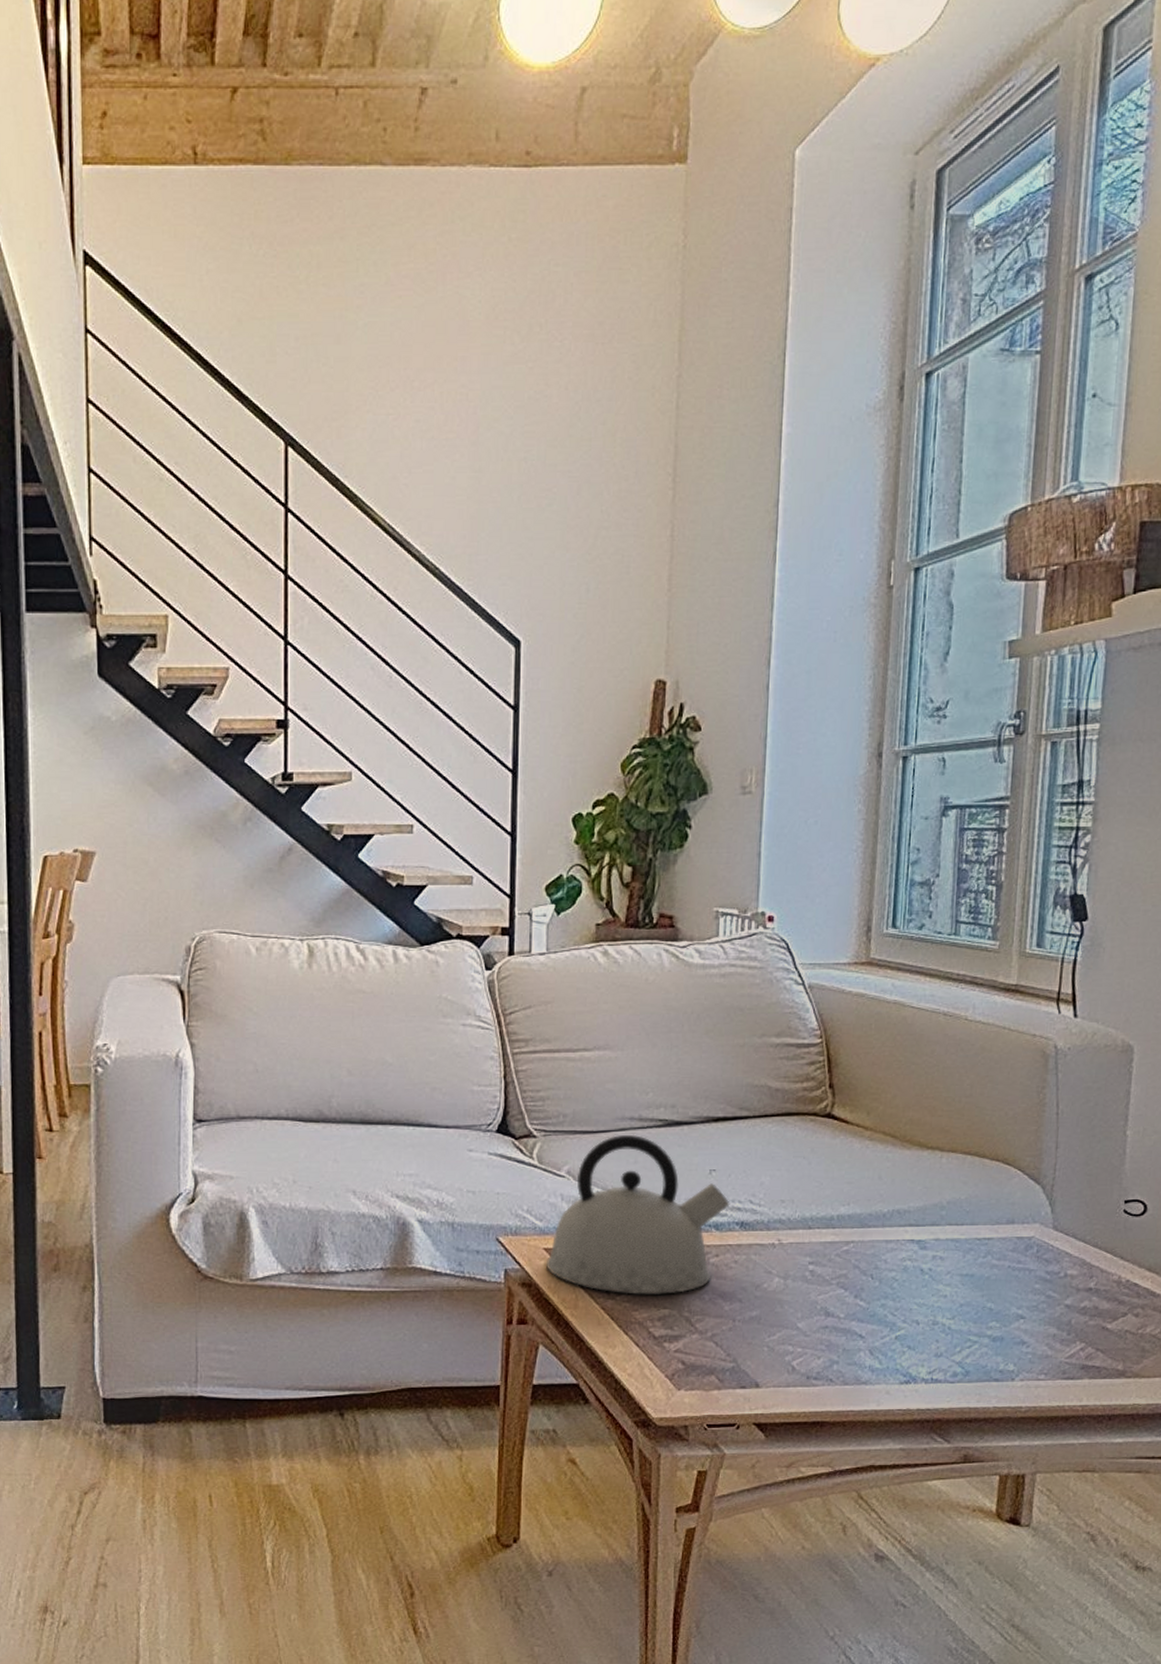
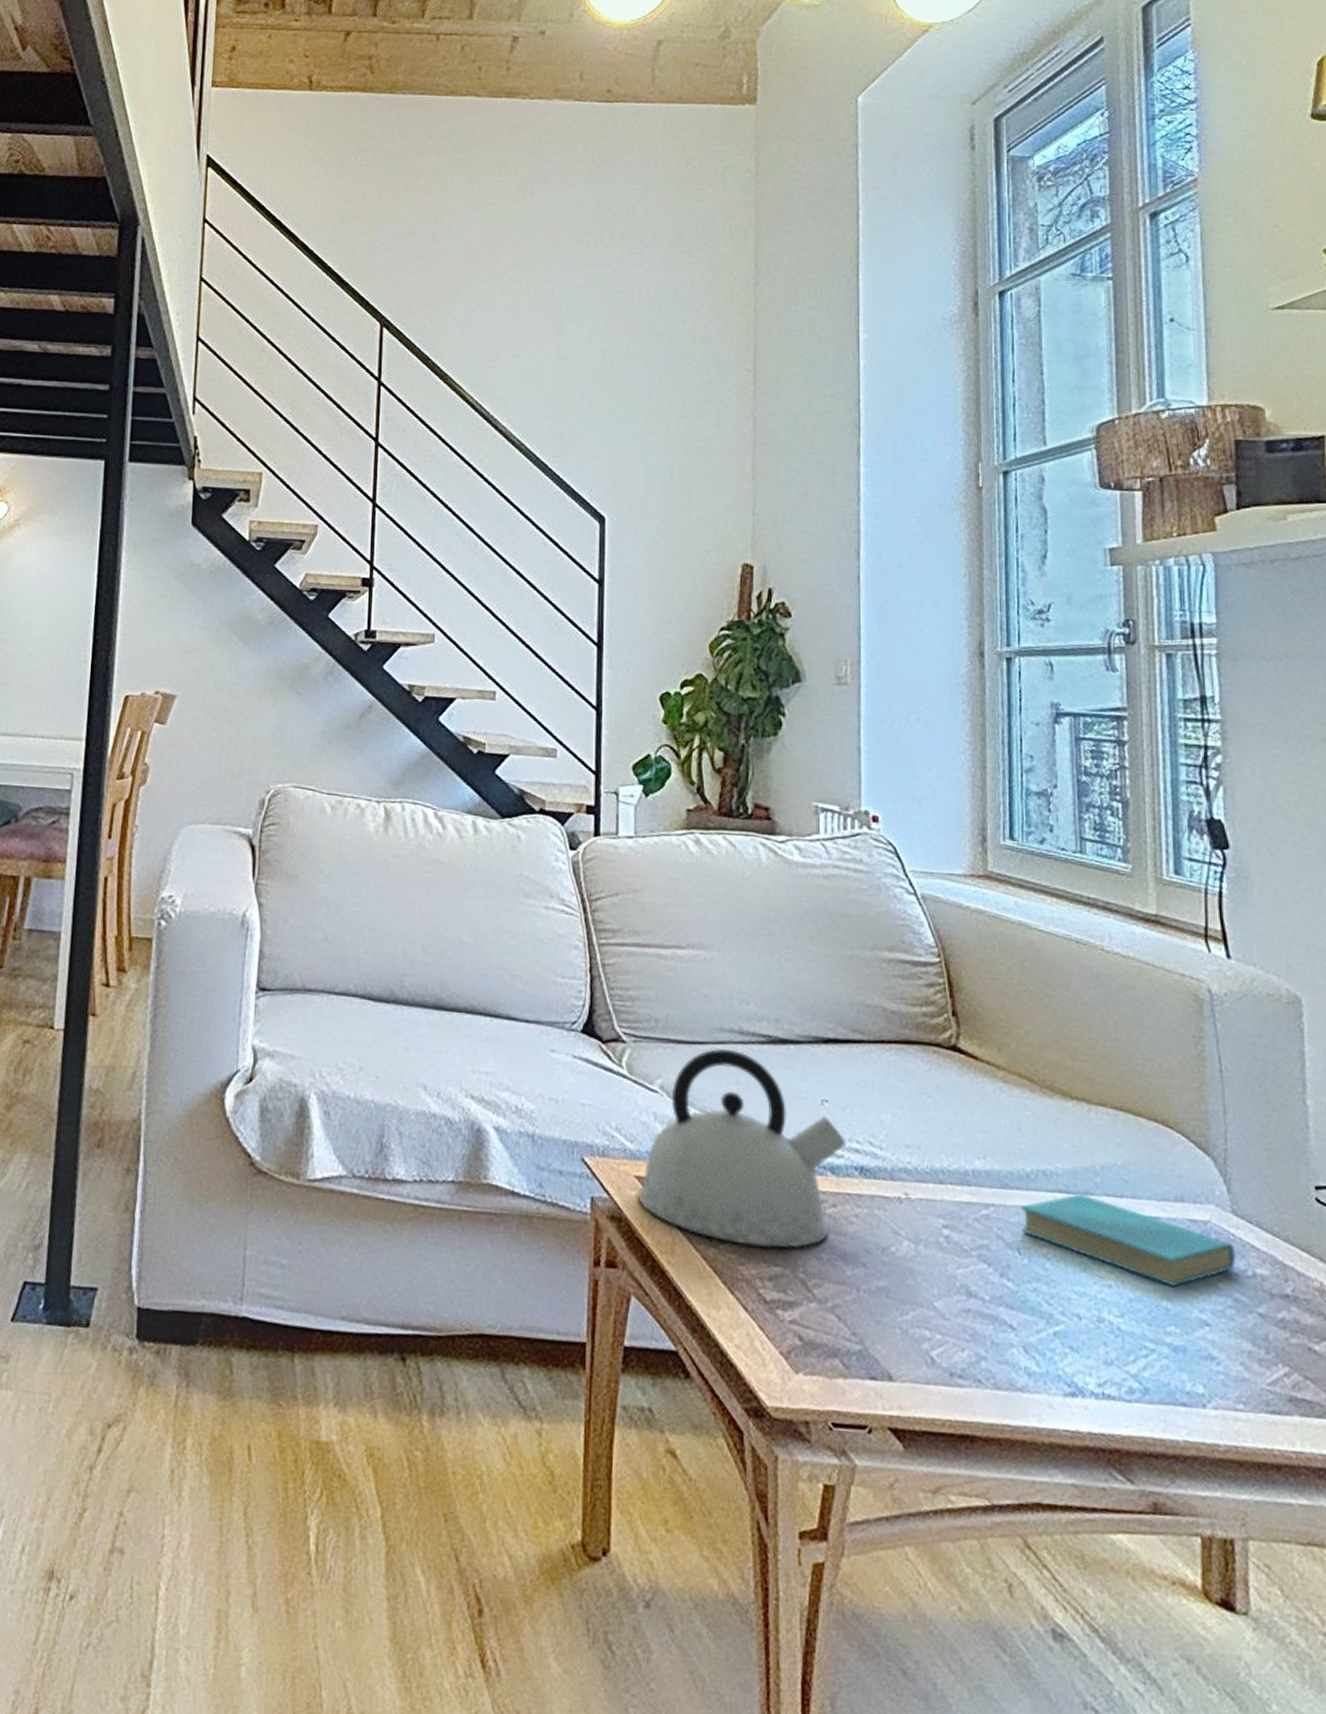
book: none [875,1226,1053,1292] -> present [1021,1194,1237,1287]

